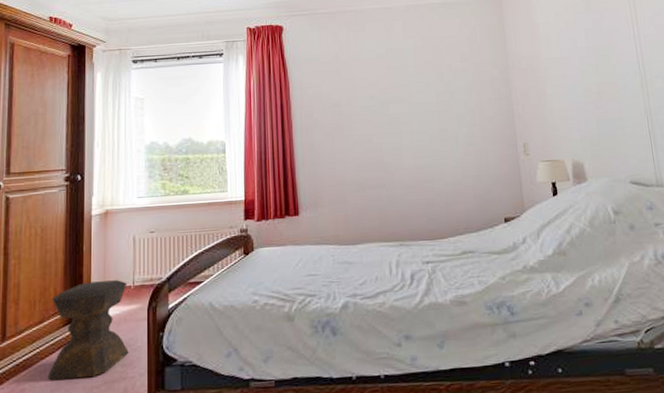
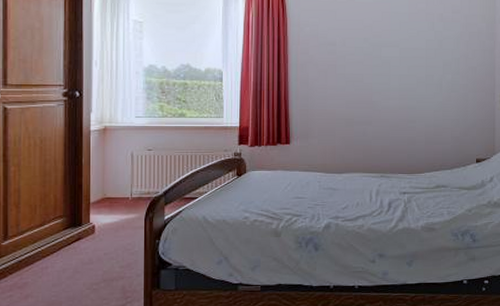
stool: present [48,280,129,381] -> none [49,191,127,277]

